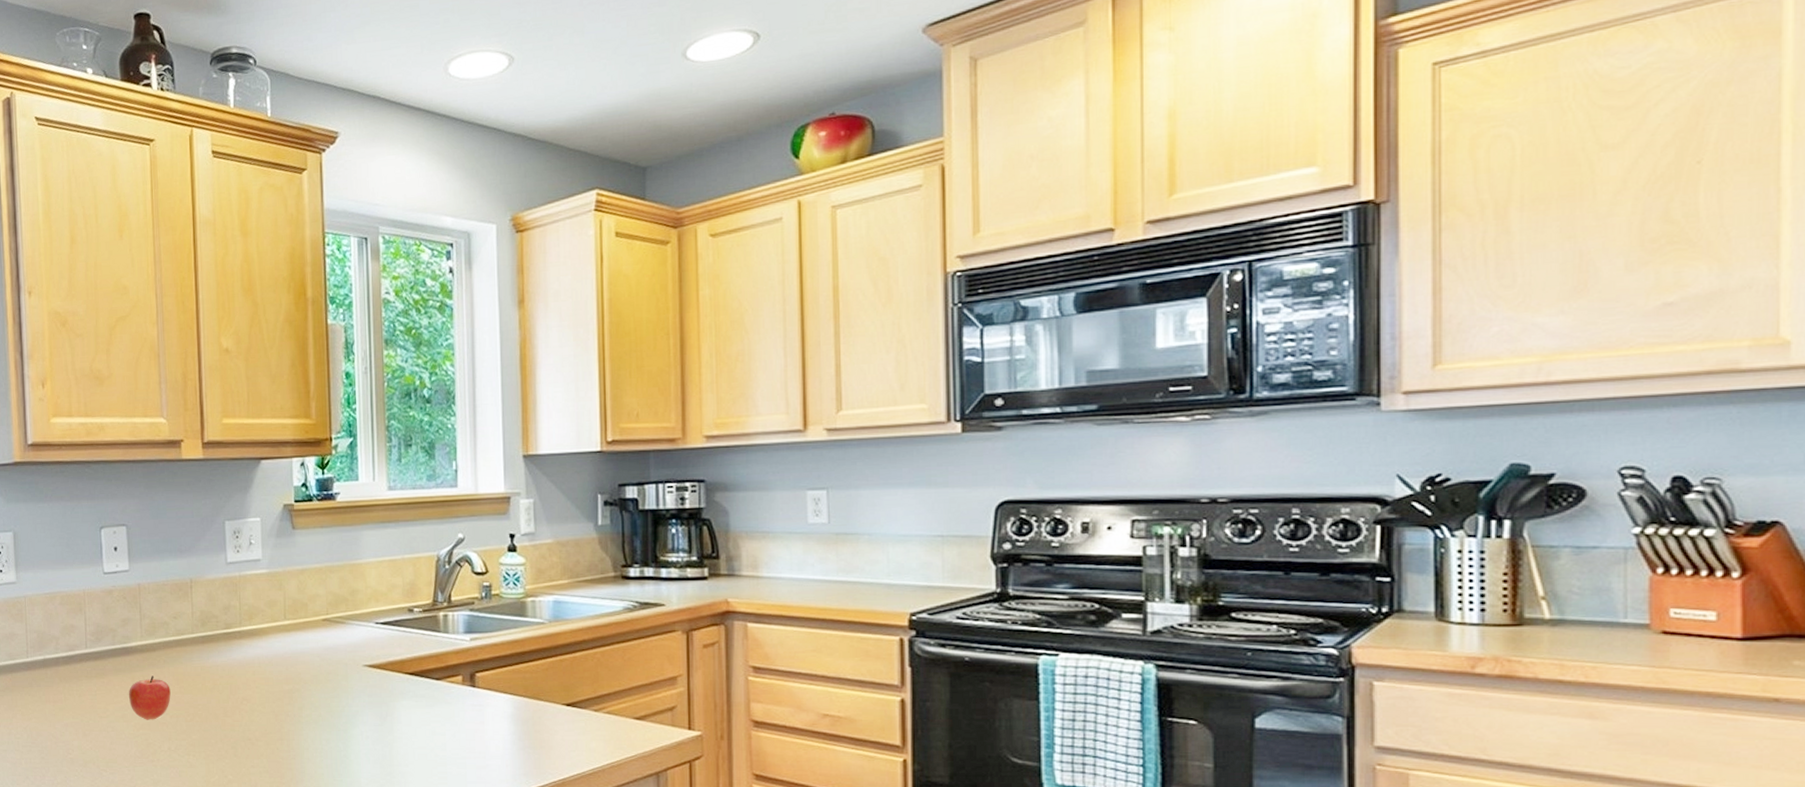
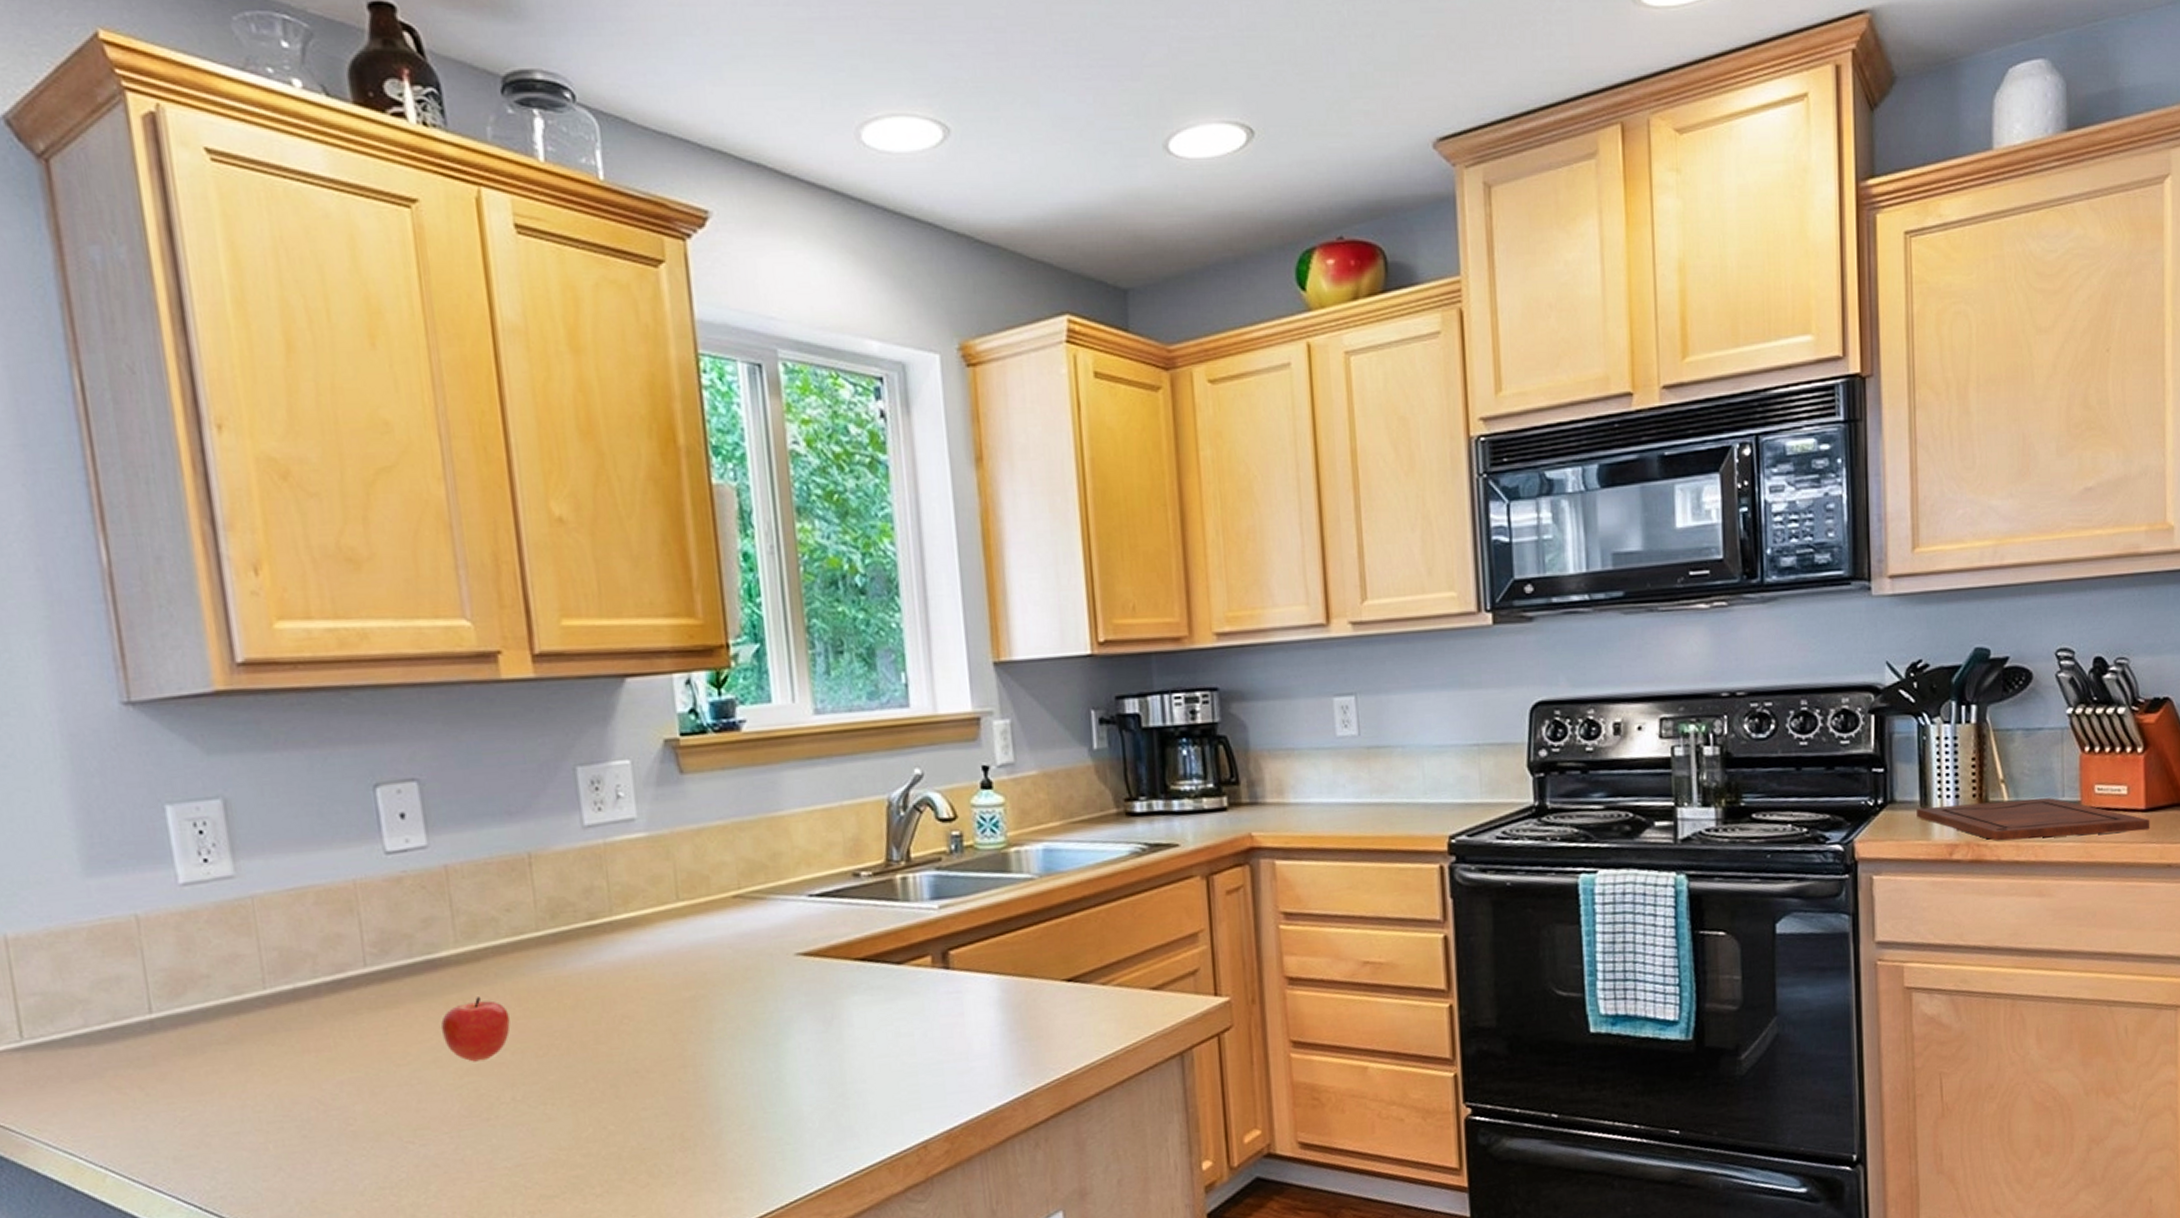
cutting board: none [1430,618,1749,661] -> present [1916,798,2150,842]

